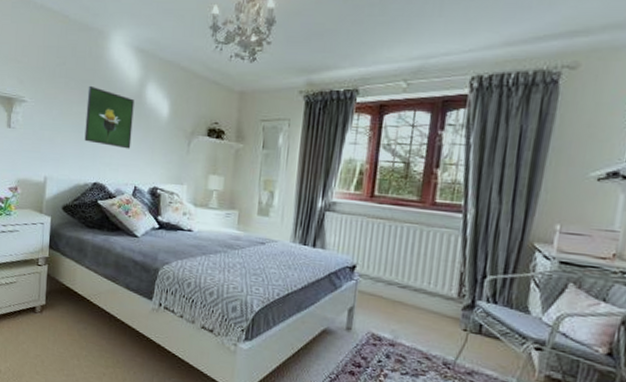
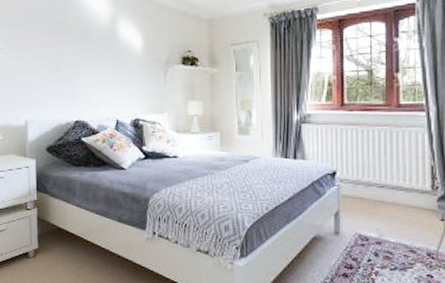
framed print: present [84,85,135,149] -> none [61,26,109,85]

